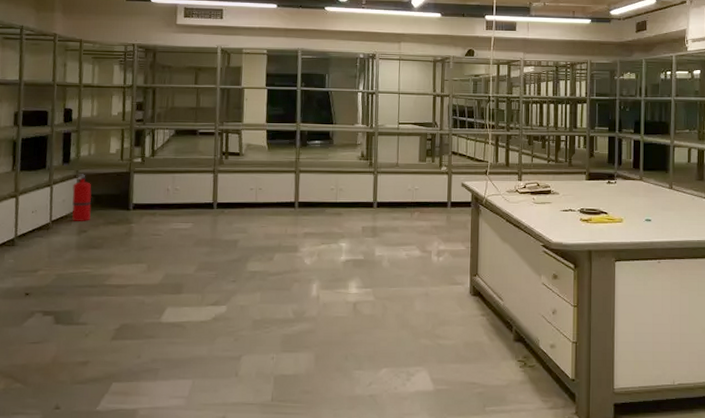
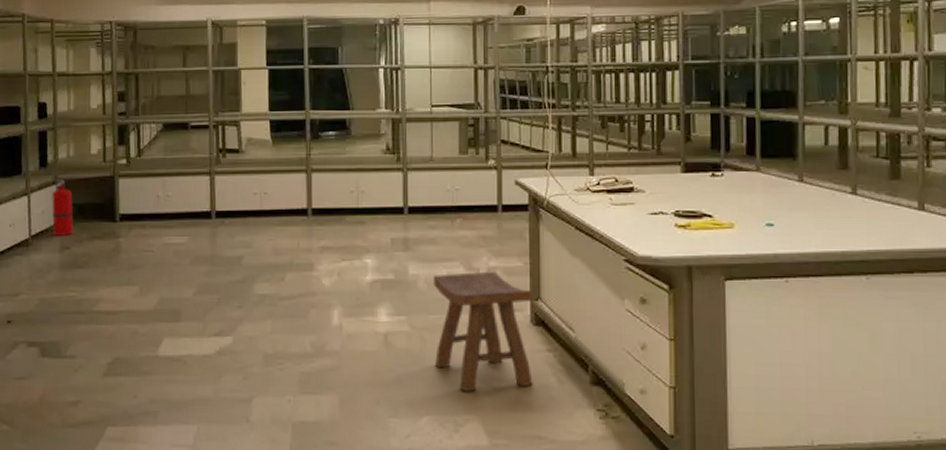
stool: none [394,253,472,348] -> present [433,271,533,392]

